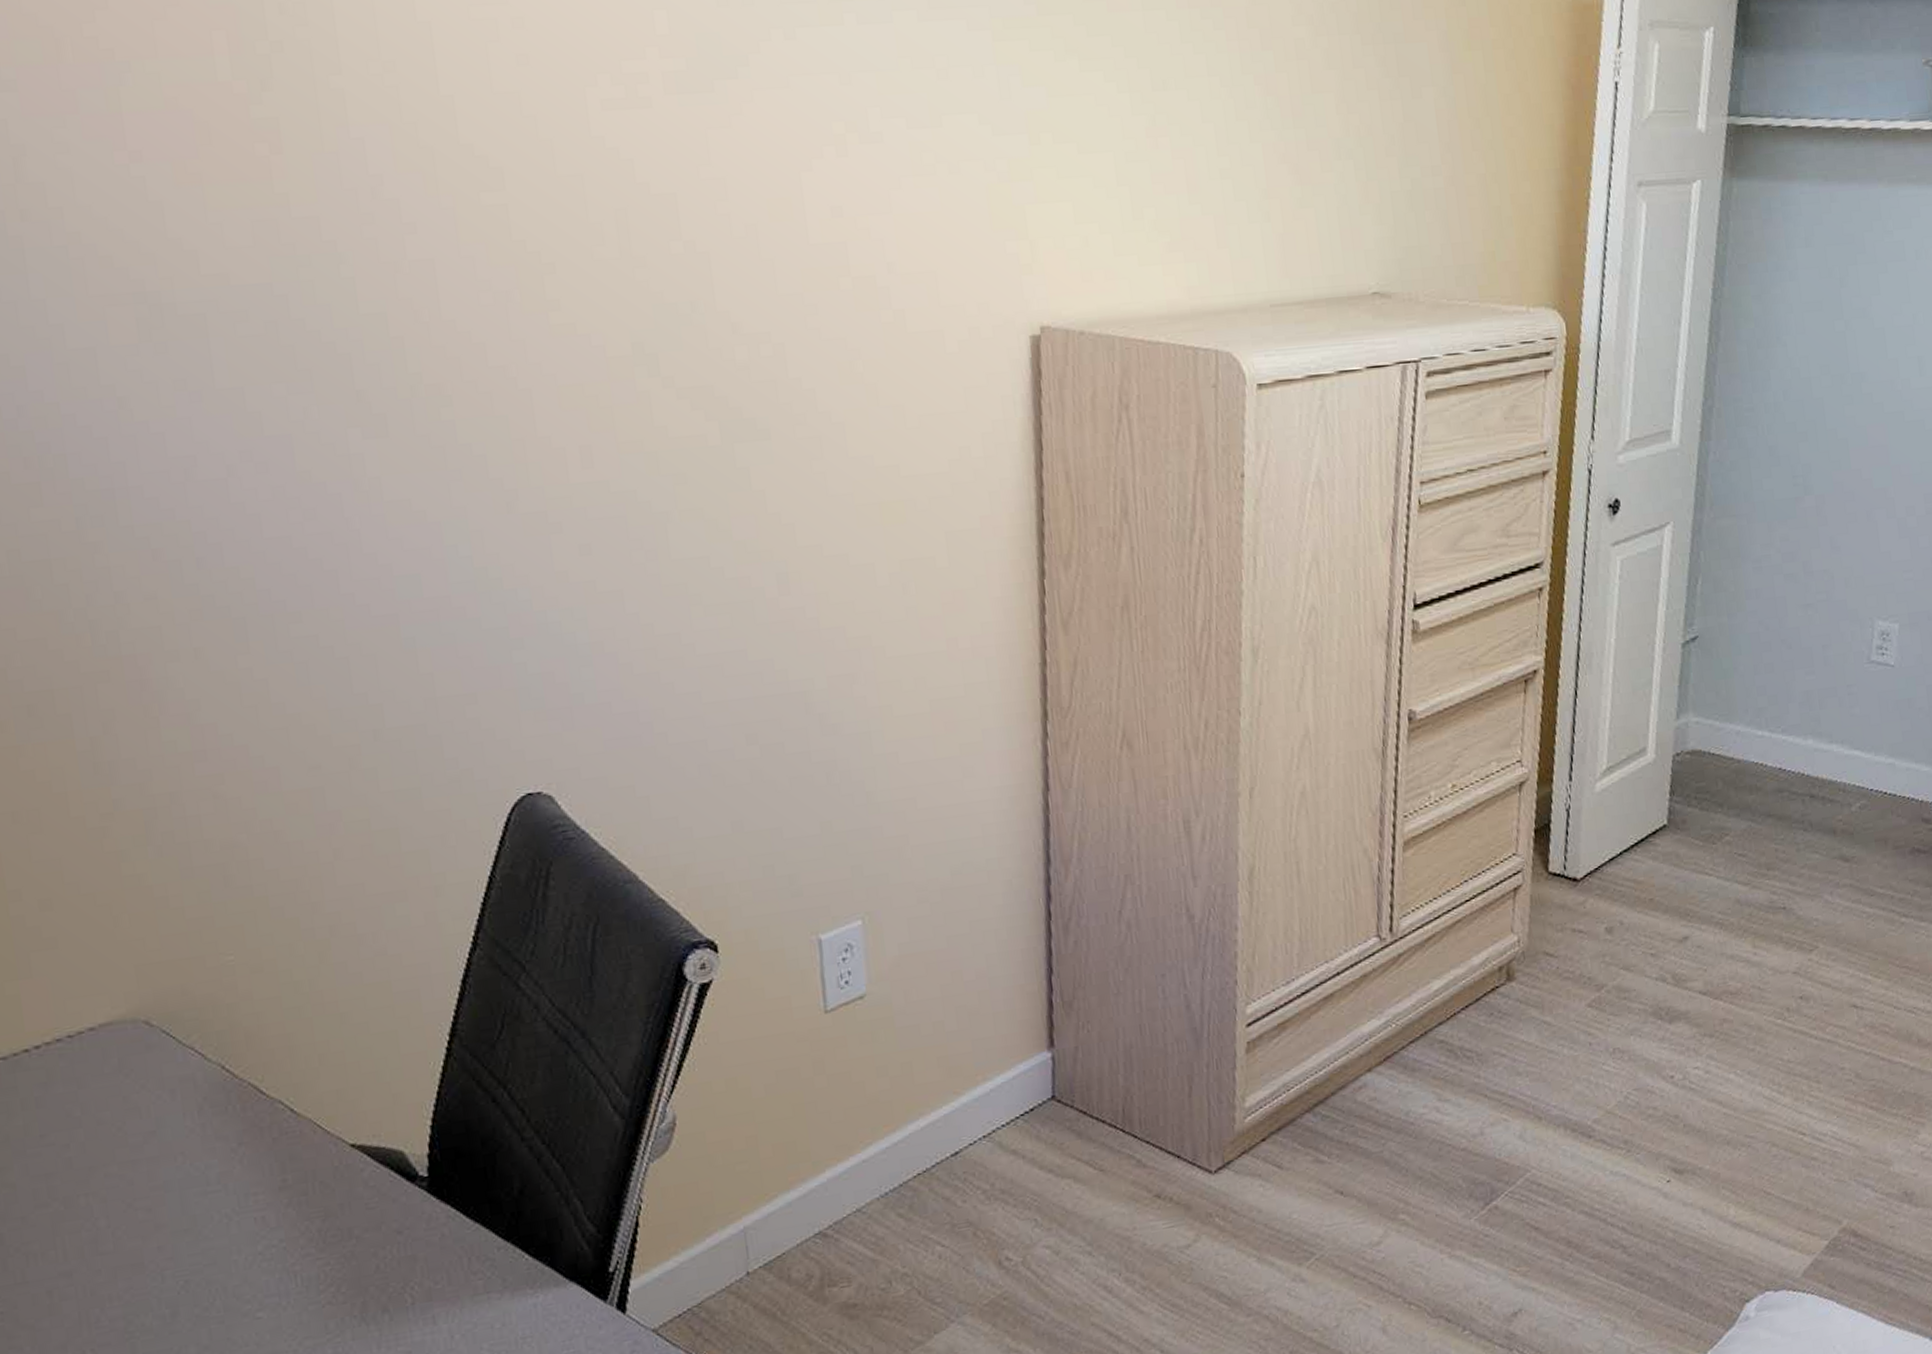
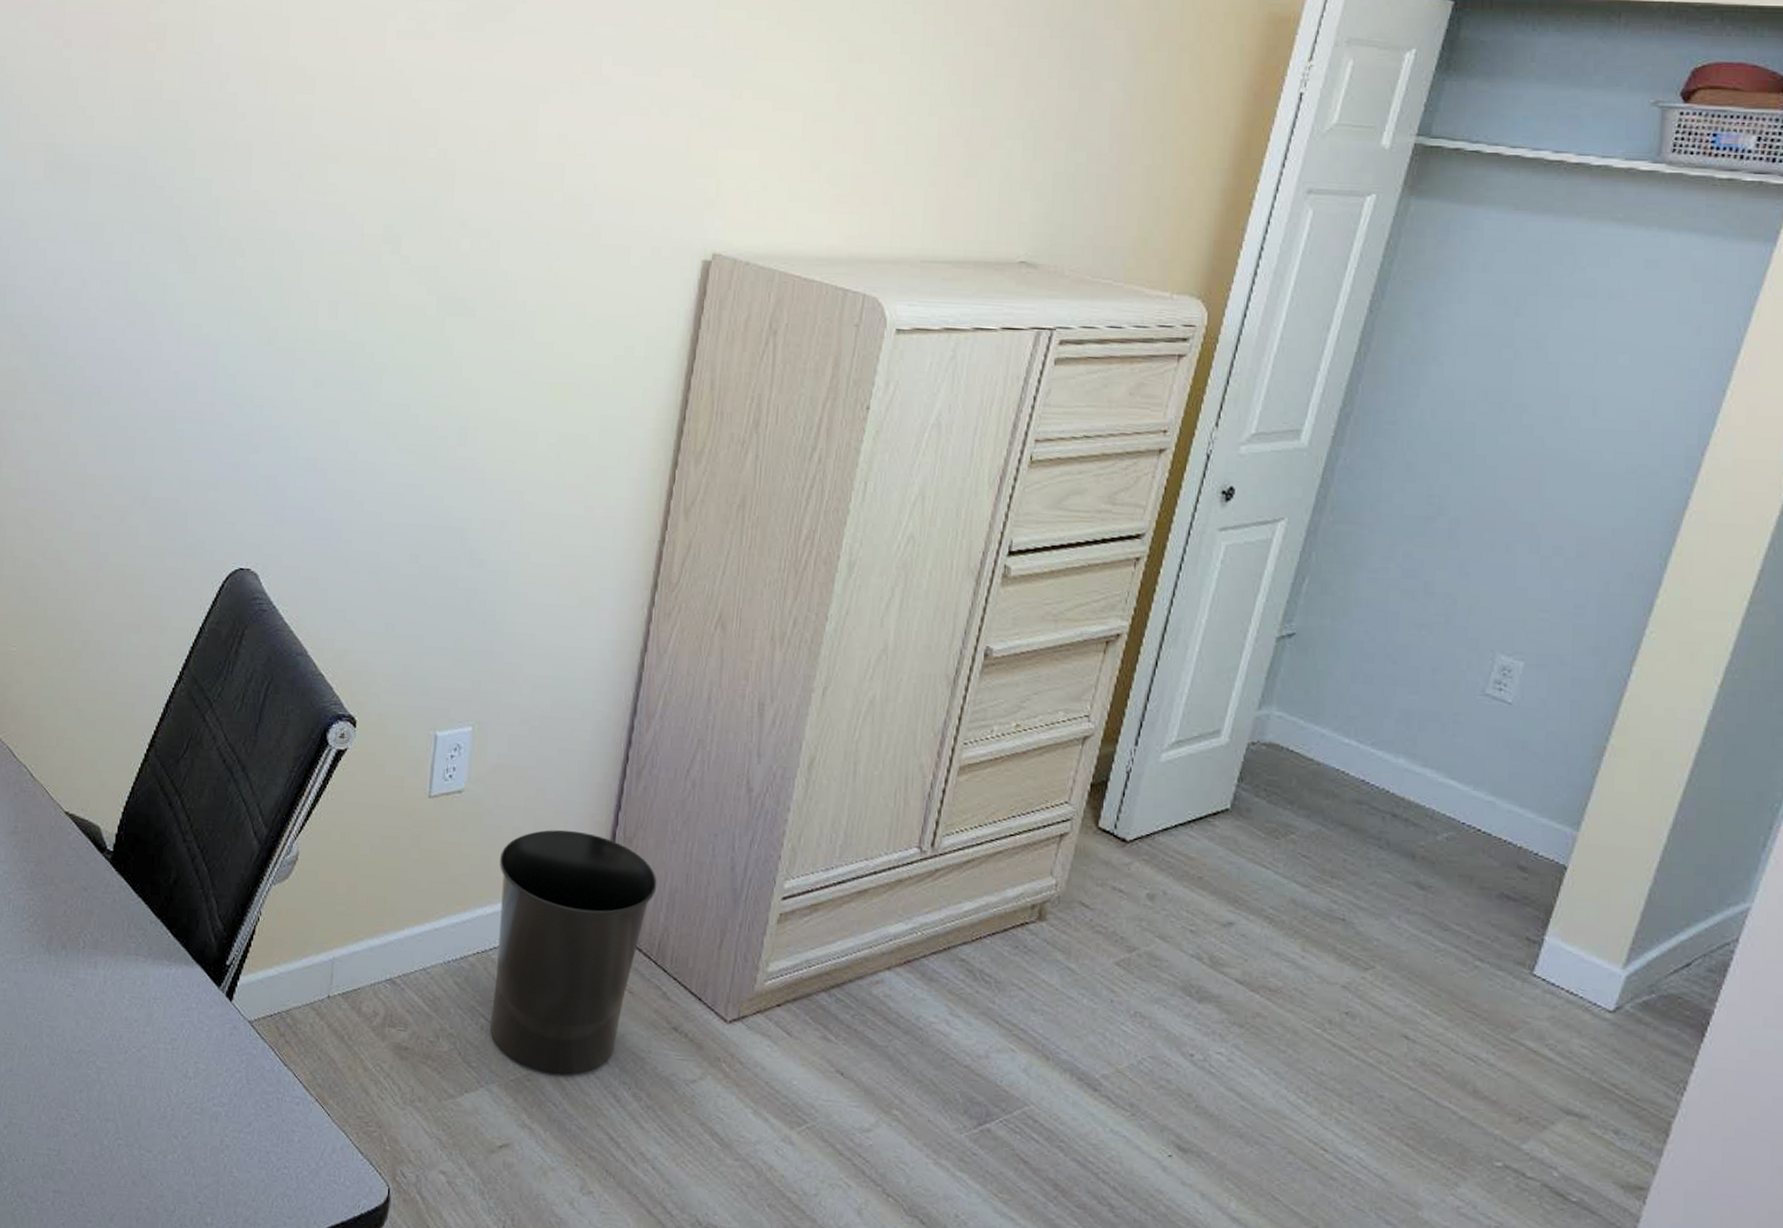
waste bin: none [923,1007,1110,1285] -> present [489,829,657,1075]

